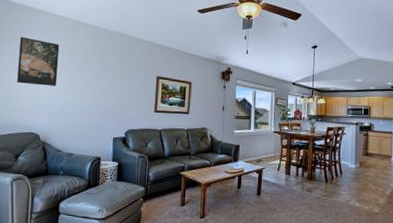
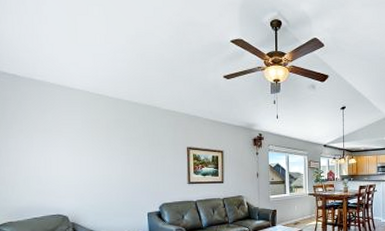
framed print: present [17,37,60,86] -> none [33,114,80,165]

